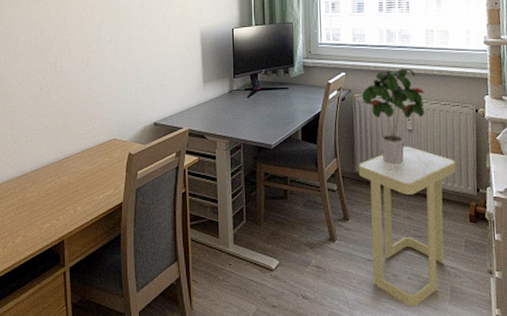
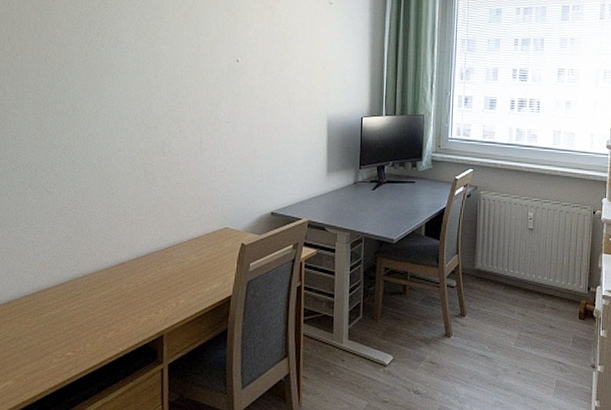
side table: present [358,146,456,306] -> none [478,244,571,400]
potted plant: present [361,68,425,165] -> none [487,167,548,263]

